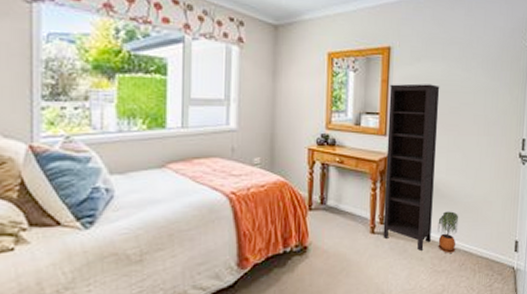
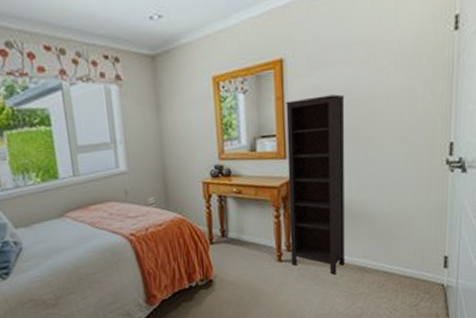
potted plant: present [437,211,459,253] -> none [352,231,376,275]

